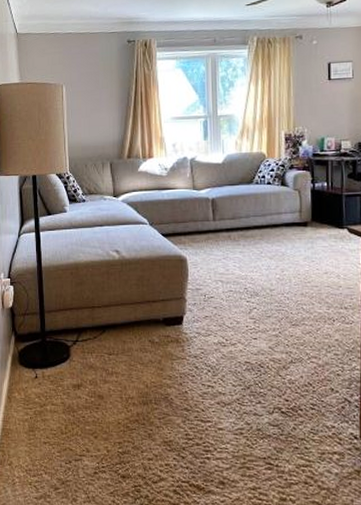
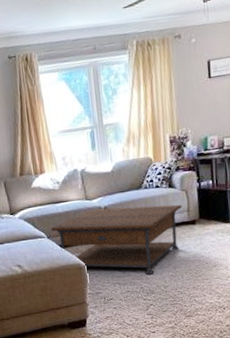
coffee table: none [154,200,295,275] -> present [50,204,183,275]

